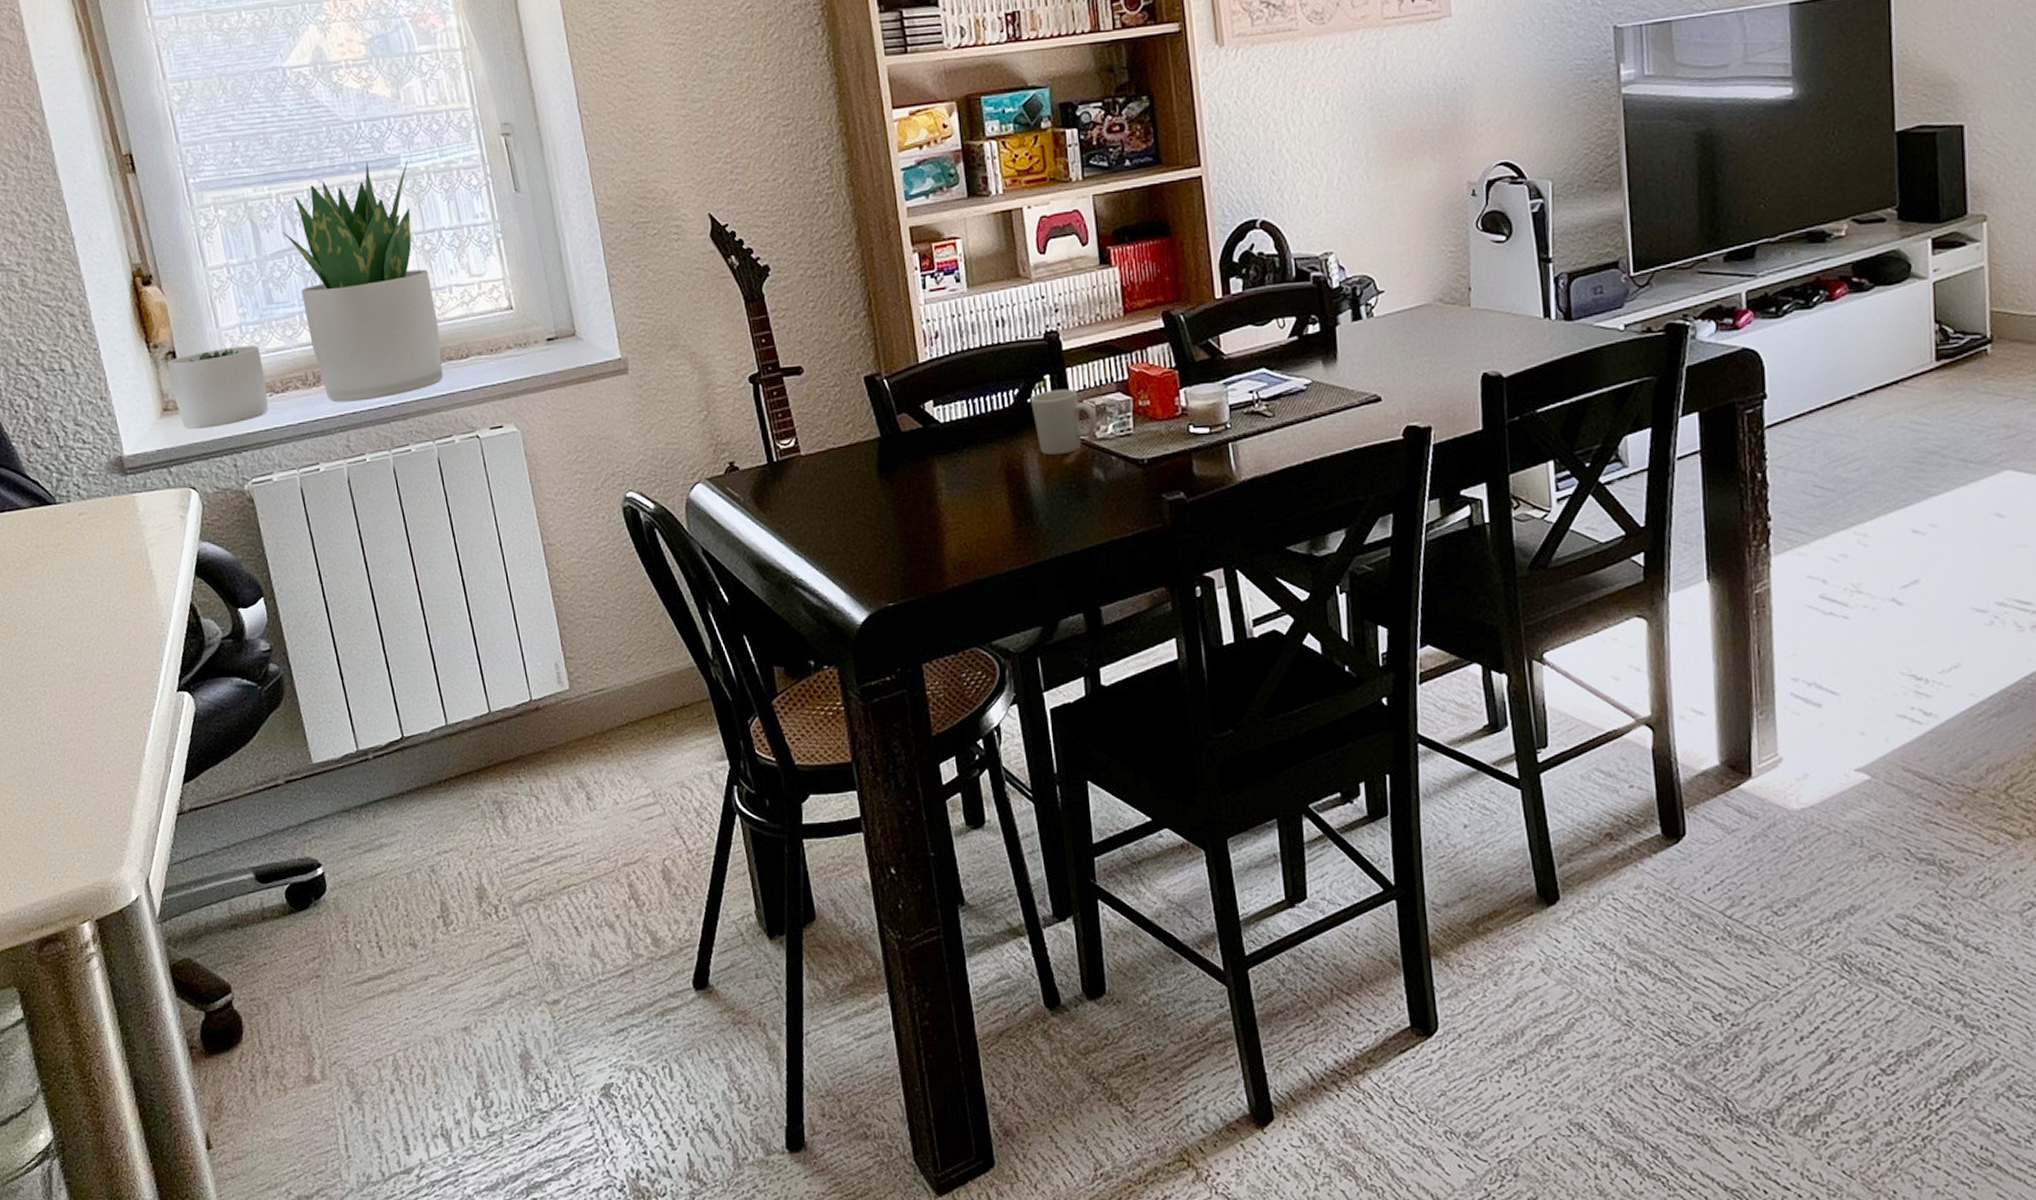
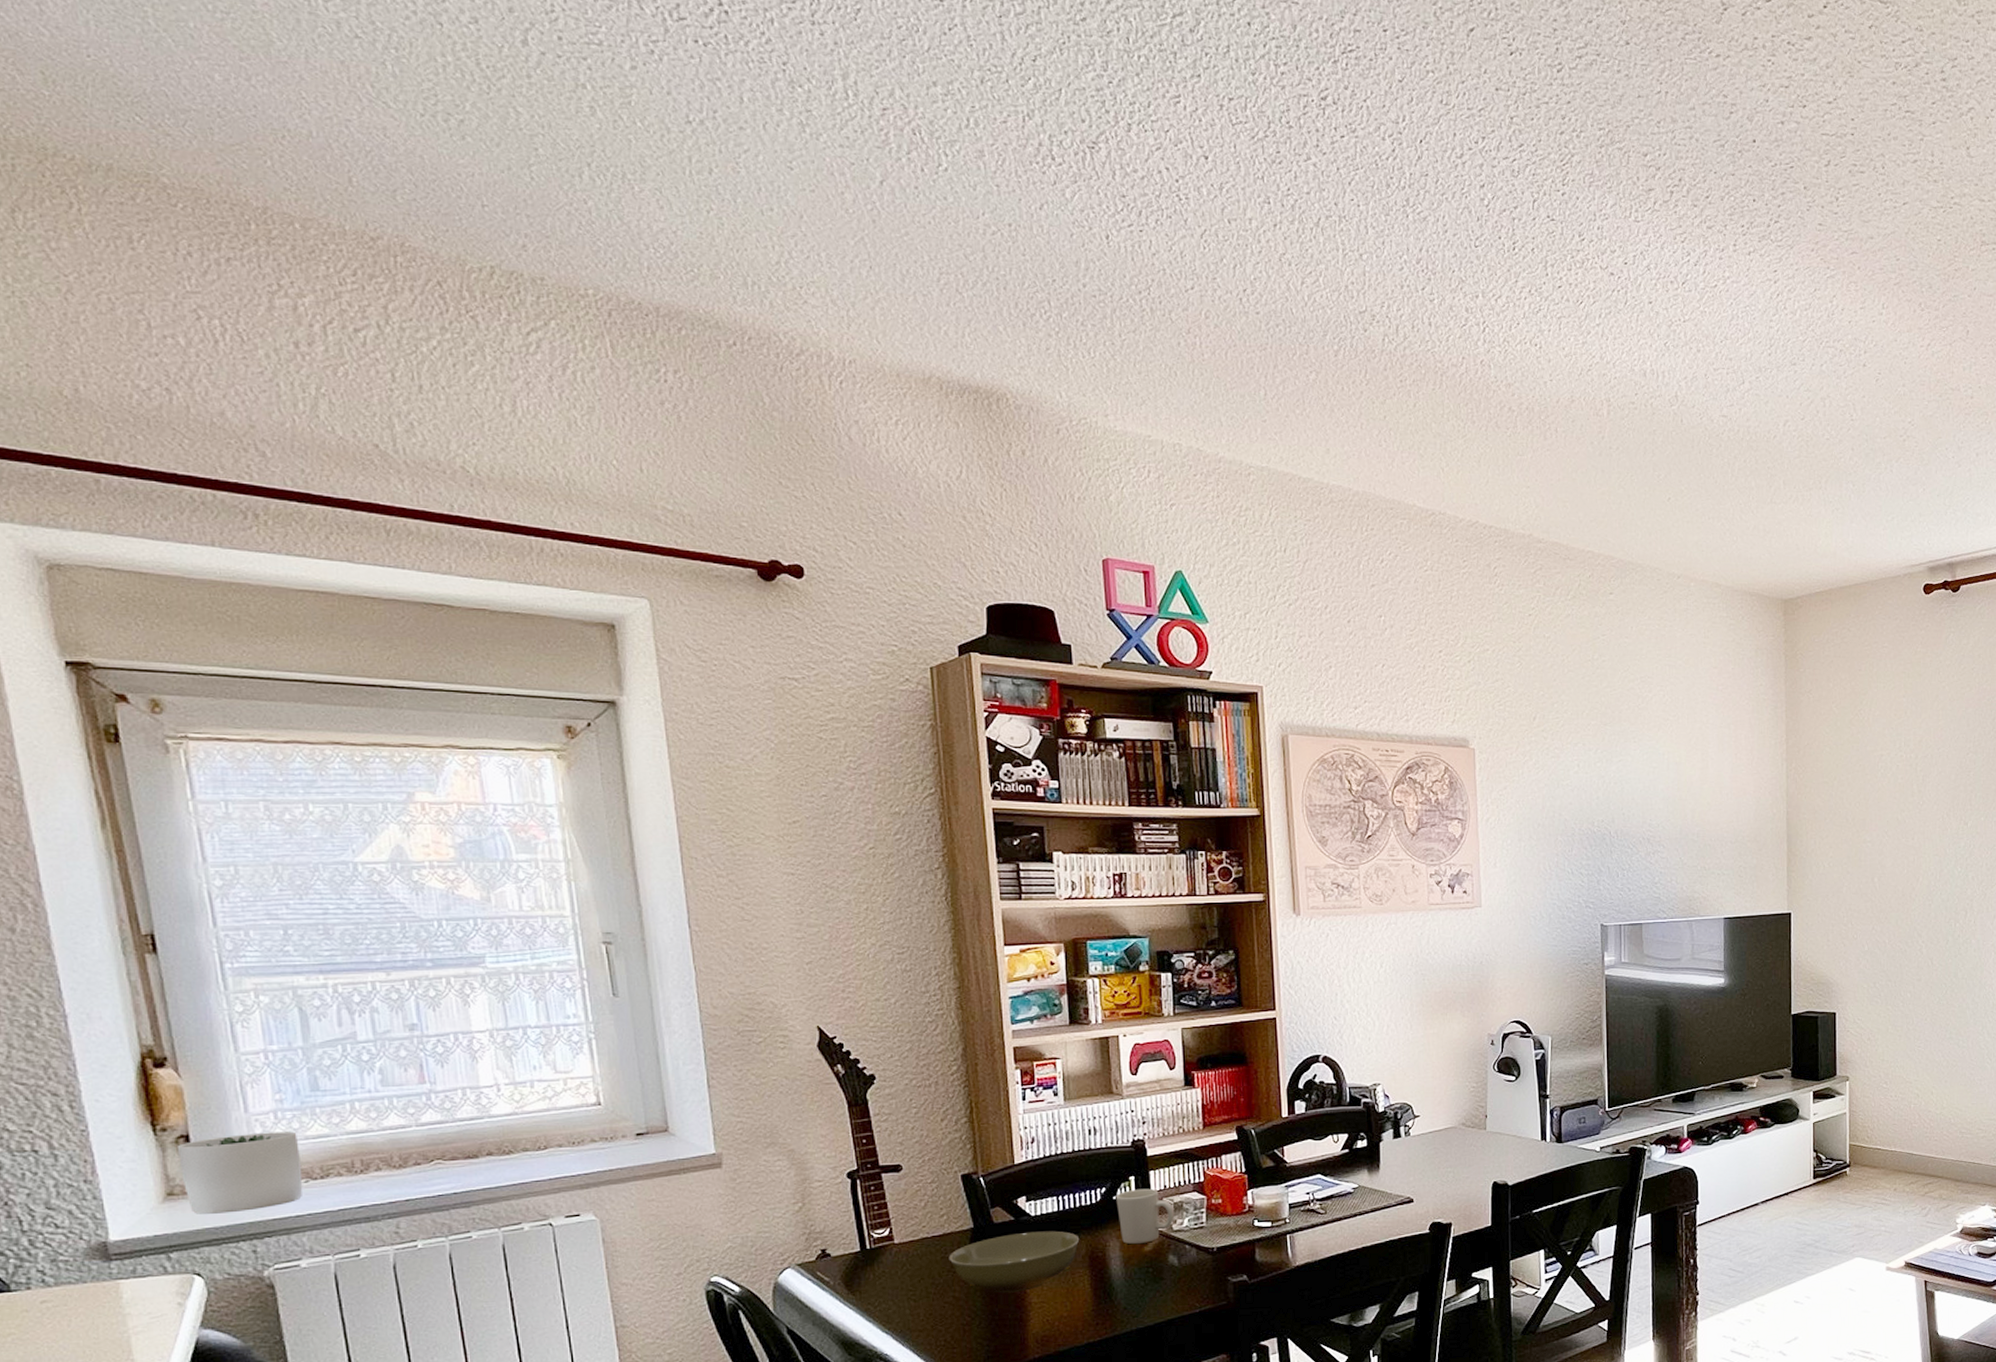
planter: present [282,159,443,403] -> none [336,958,516,1190]
bowl: none [857,440,994,512] -> present [948,1231,1080,1293]

